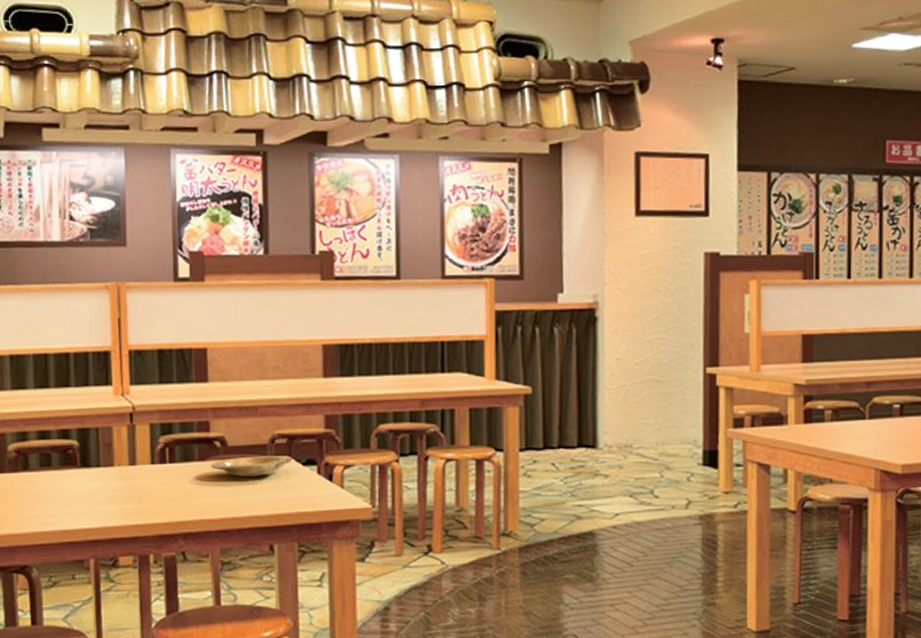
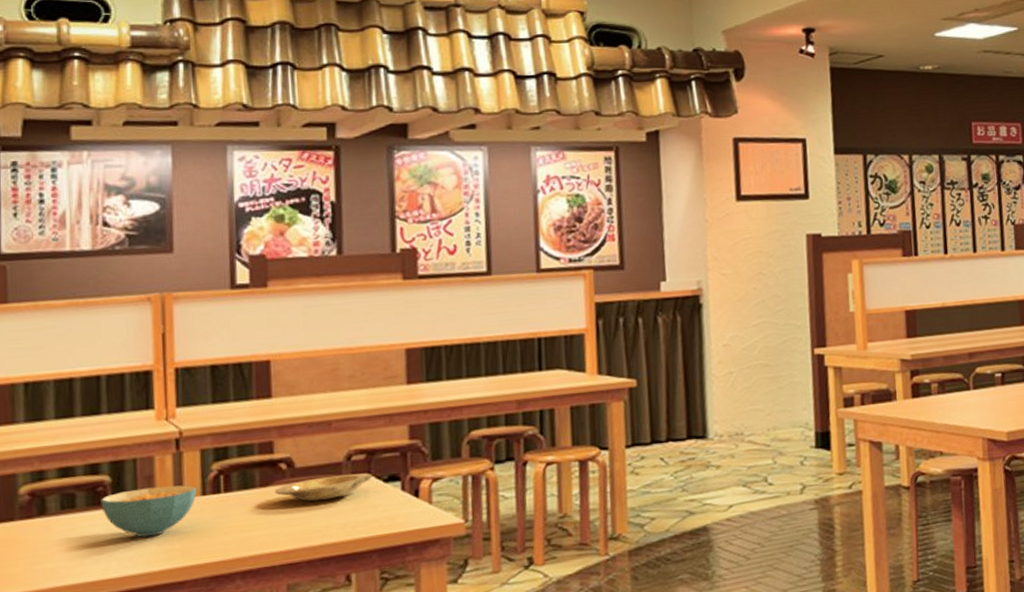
cereal bowl: none [71,453,147,496] -> present [101,485,197,537]

